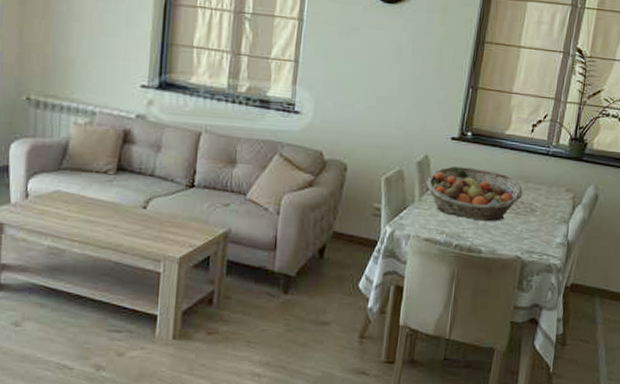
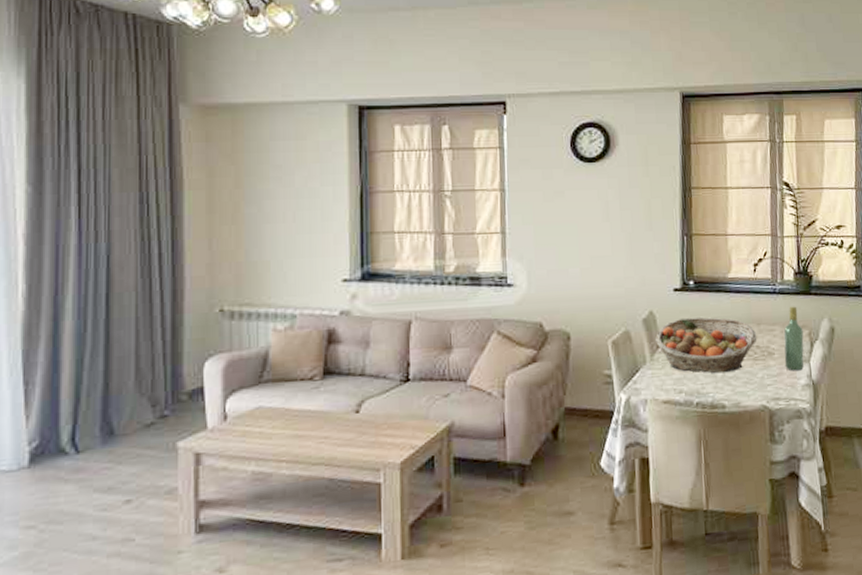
wine bottle: none [544,169,568,230] -> present [783,306,804,371]

